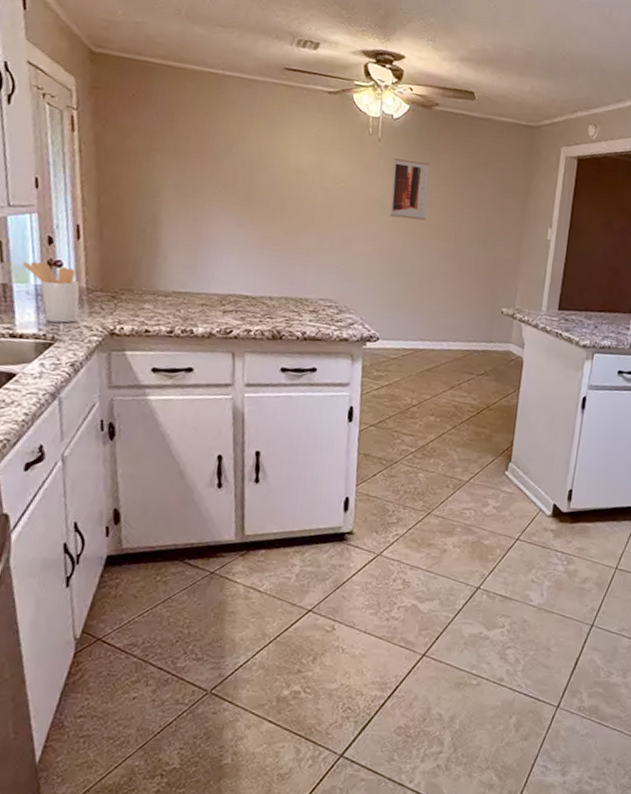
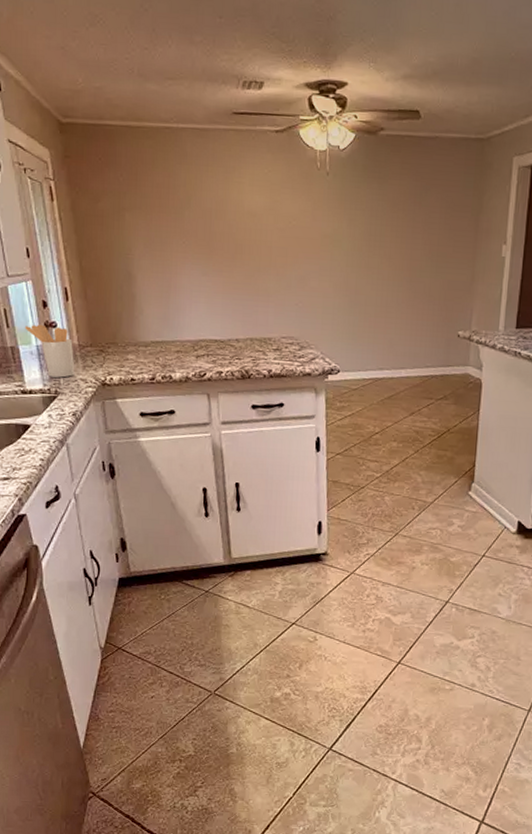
wall art: present [390,158,430,221] -> none [342,190,379,251]

